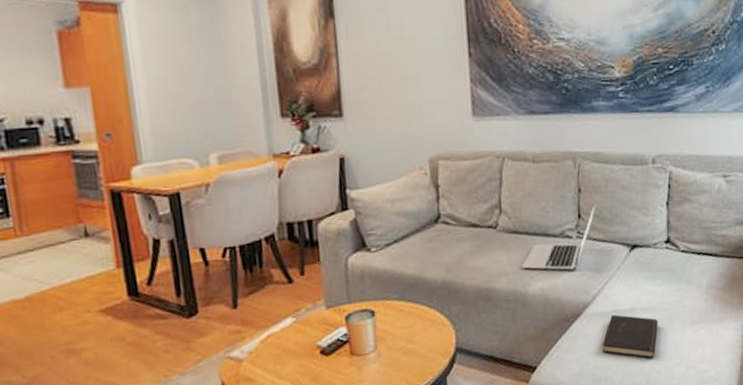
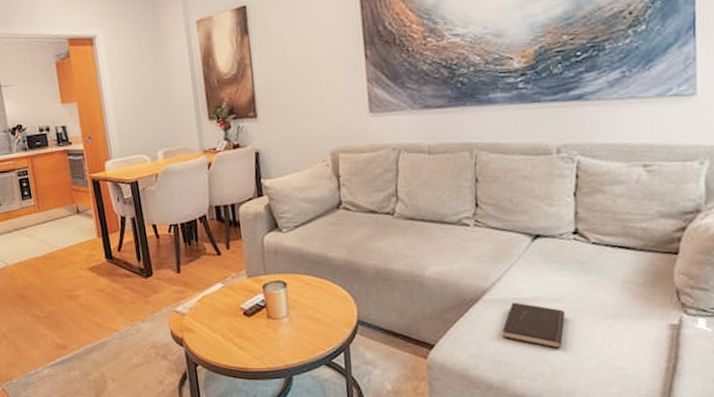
laptop: present [521,203,596,270] -> none [418,192,495,257]

